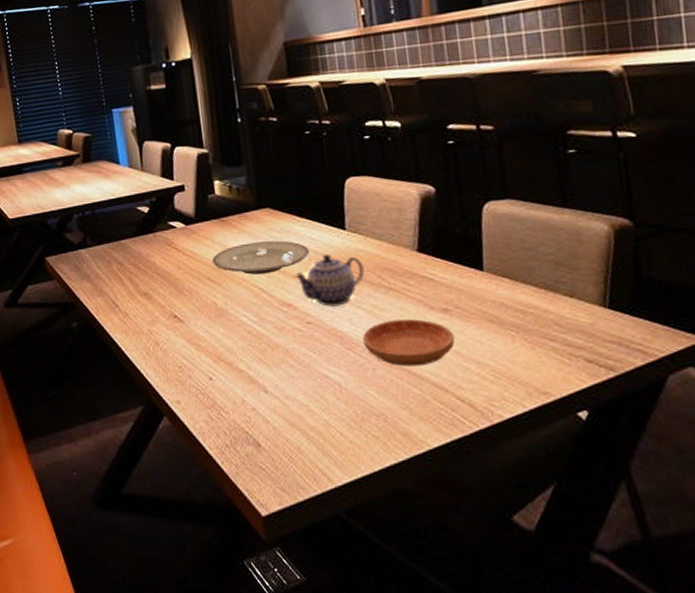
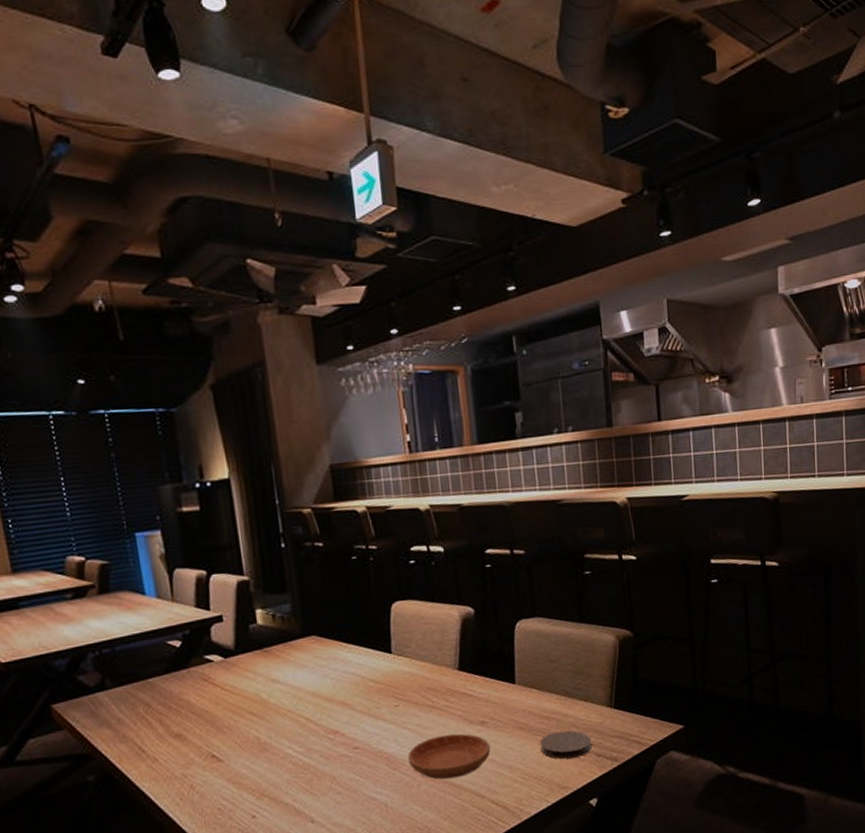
plate: present [211,240,310,275] -> none [253,668,357,705]
teapot: present [294,253,365,307] -> none [341,678,410,730]
coaster: none [514,328,580,361] -> present [540,730,592,760]

